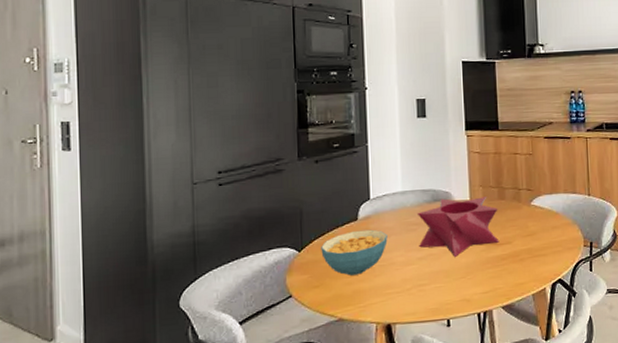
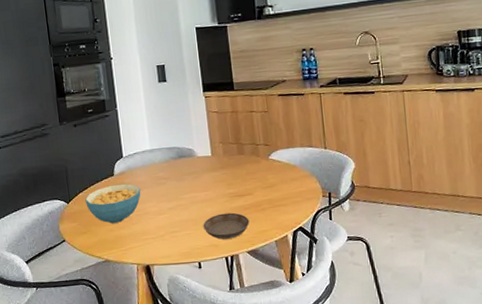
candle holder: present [416,197,500,257] -> none [164,152,242,207]
saucer: none [455,263,506,293] -> present [203,212,250,240]

